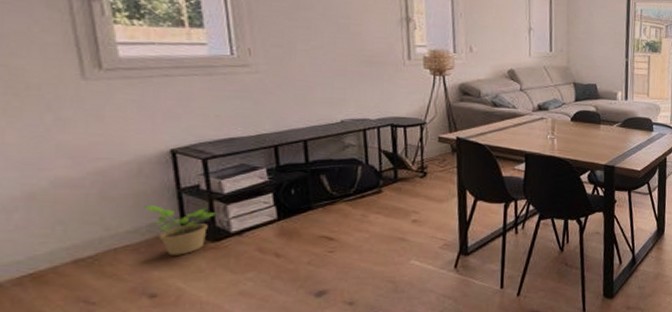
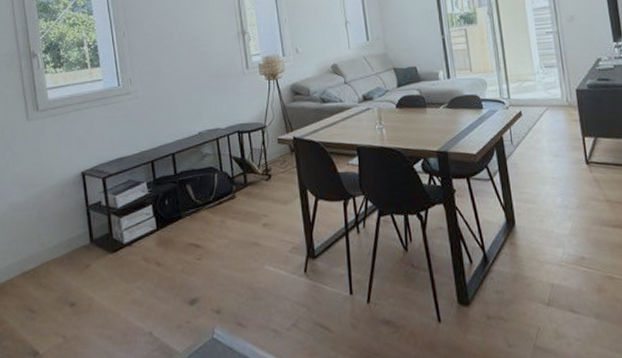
potted plant: present [145,205,218,256] -> none [66,222,114,267]

